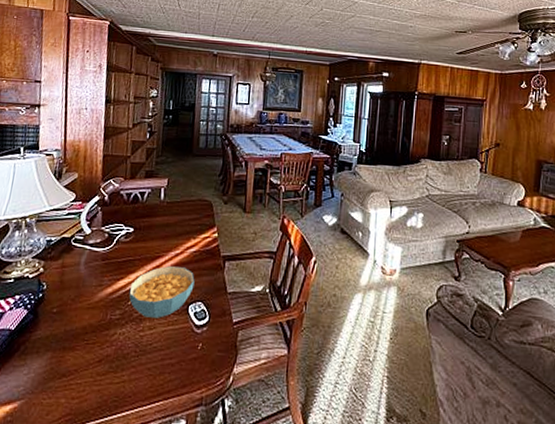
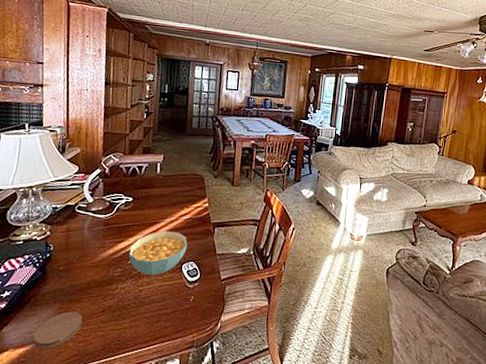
coaster: none [21,361,77,406] -> present [33,311,83,349]

